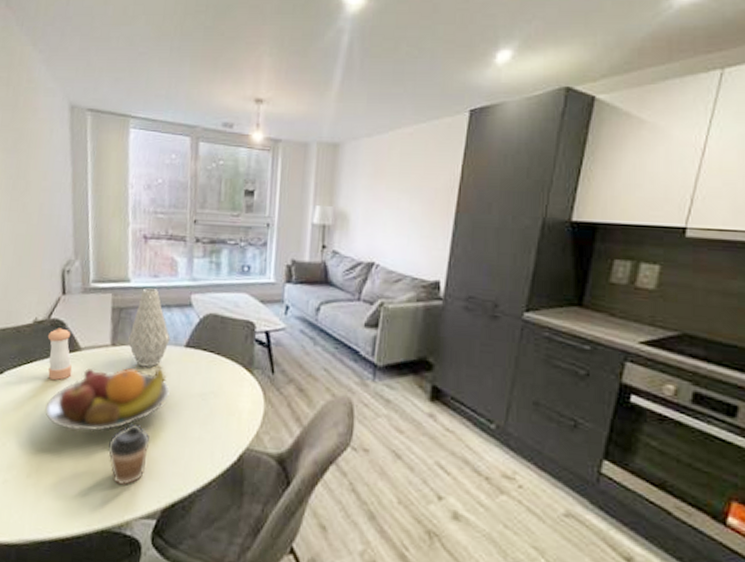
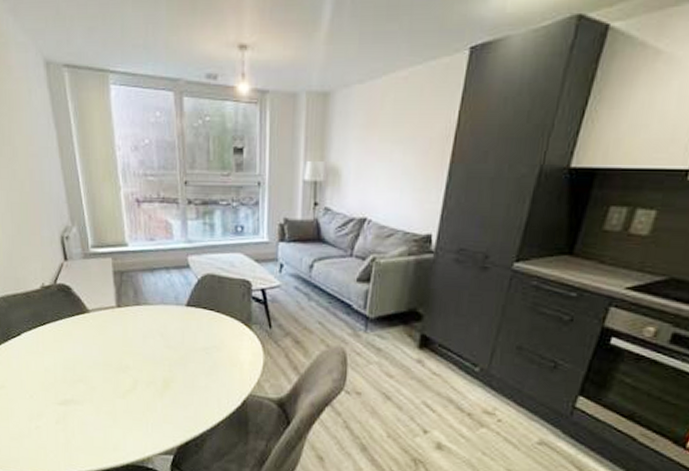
fruit bowl: present [45,367,170,432] -> none [63,325,175,384]
pepper shaker: present [47,328,72,380] -> none [56,292,84,340]
coffee cup: present [107,422,150,487] -> none [124,374,162,429]
vase: present [128,288,171,367] -> none [132,251,172,326]

